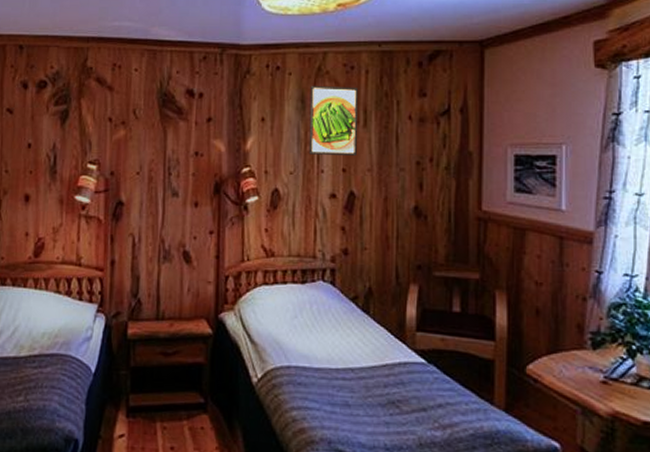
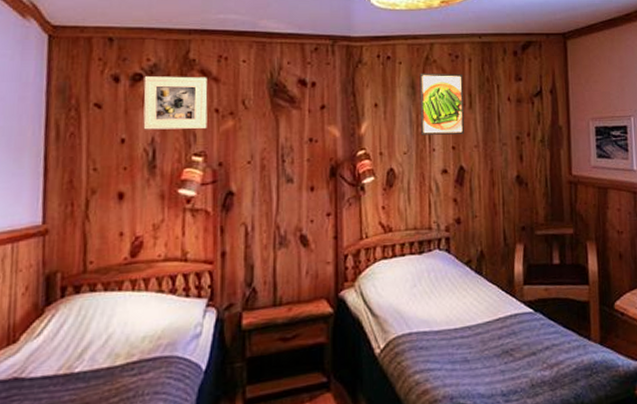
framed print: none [46,84,103,138] -> present [143,76,208,130]

